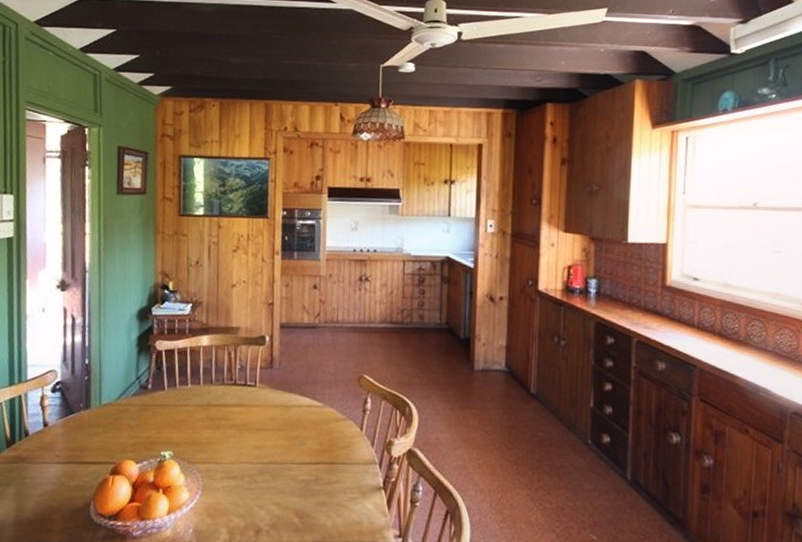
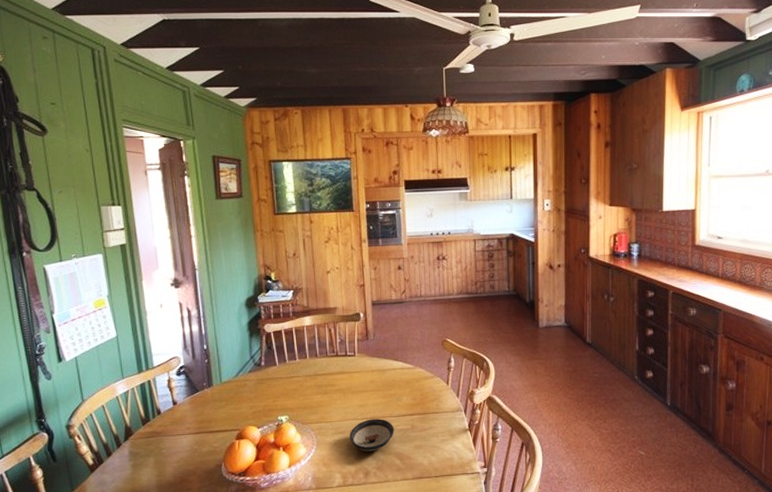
saucer: none [241,464,295,504] -> present [350,419,394,452]

